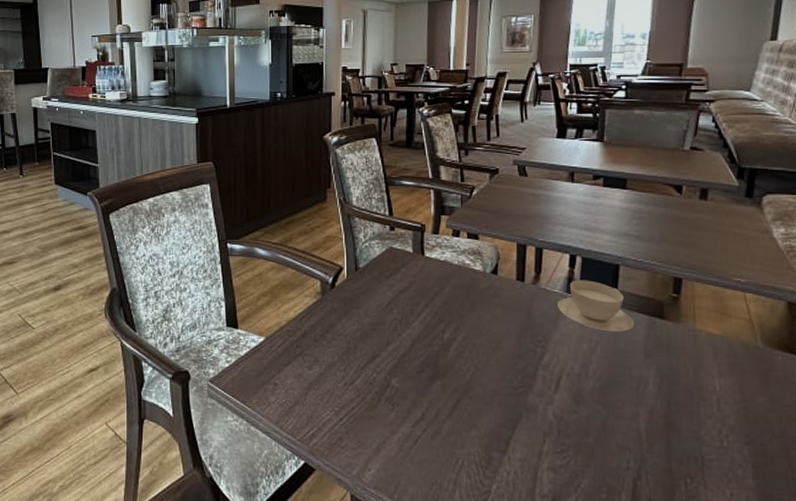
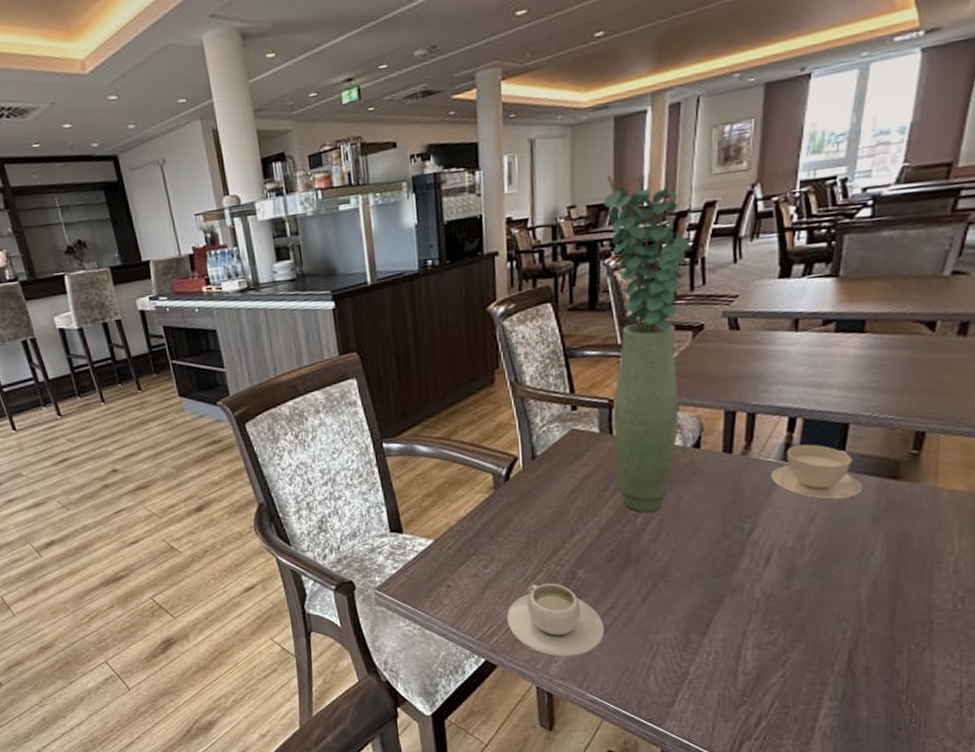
teacup: none [326,389,415,466] -> present [506,583,605,658]
vase: none [418,43,488,329] -> present [602,171,692,513]

